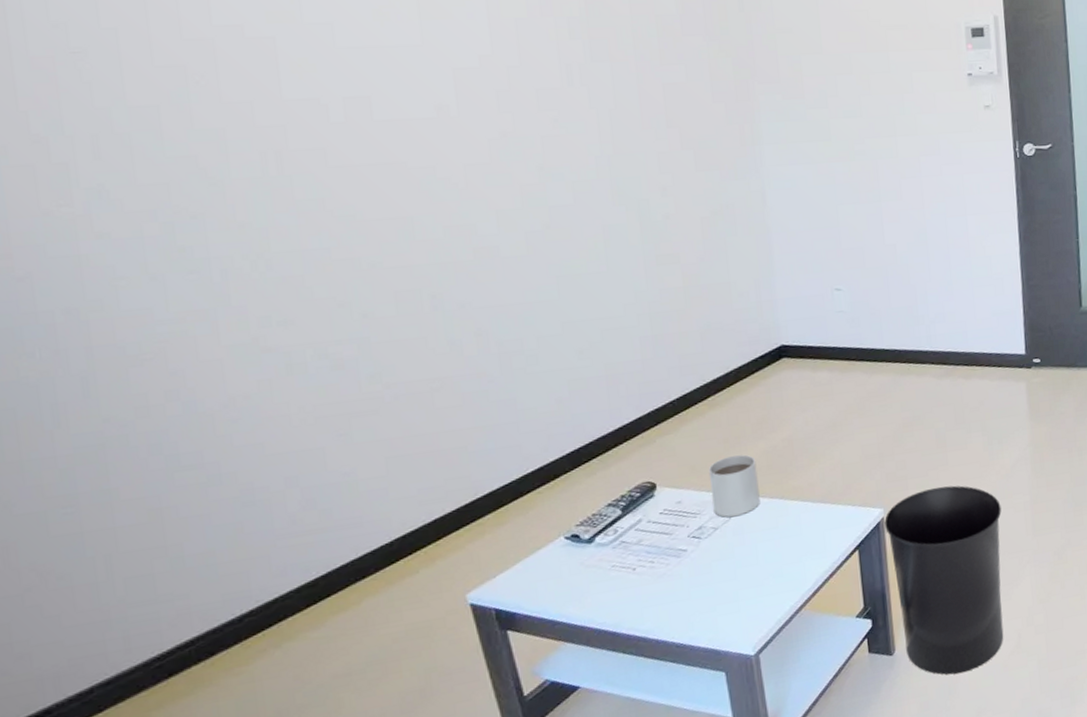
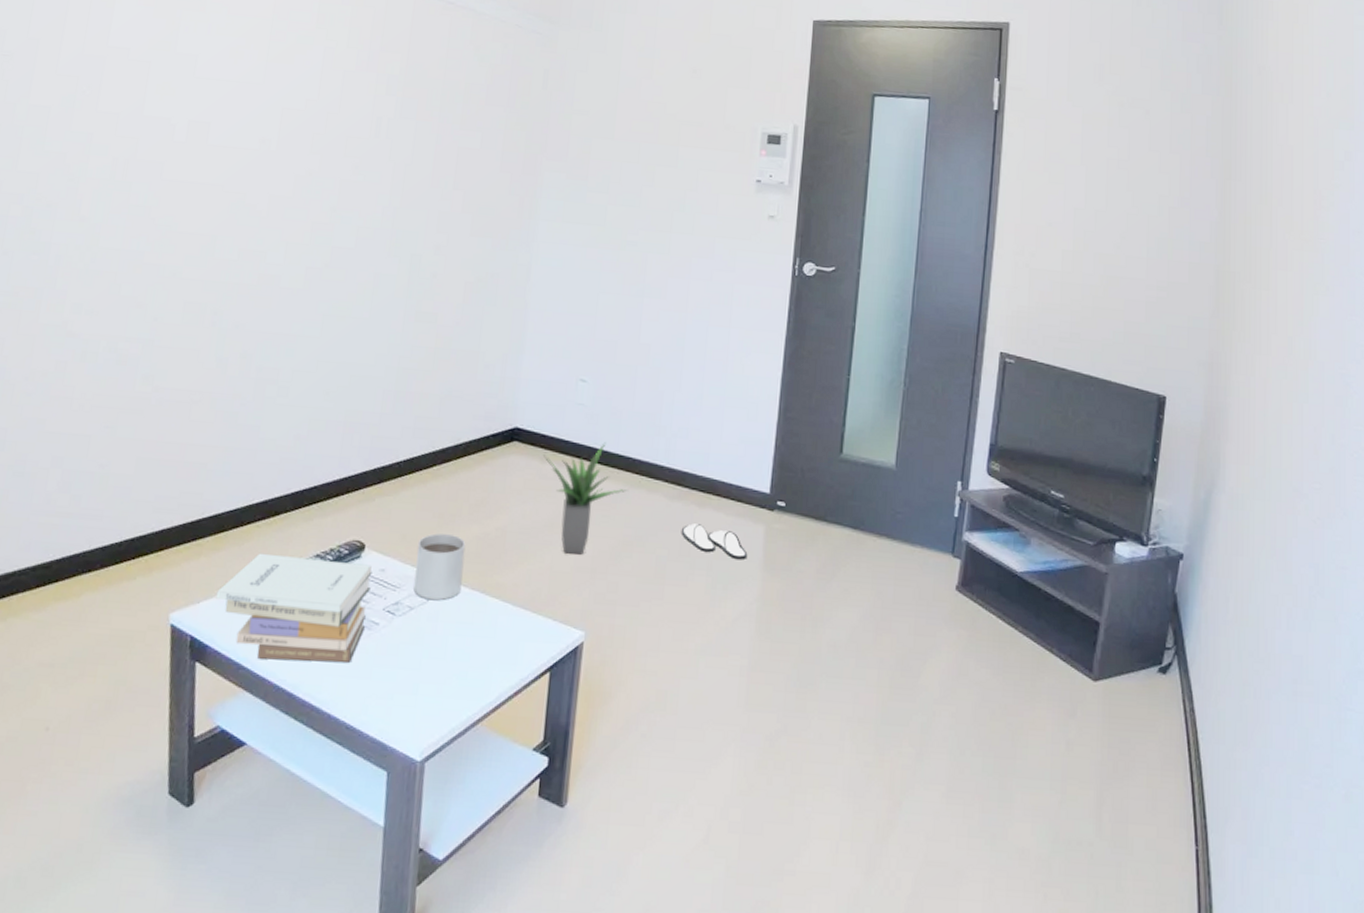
books: none [511,500,674,611] -> present [216,553,373,663]
potted plant: none [814,341,899,446] -> present [544,442,628,555]
waste bin: present [884,485,1004,675] -> none [579,622,714,854]
slippers: none [953,393,1015,416] -> present [681,523,748,559]

